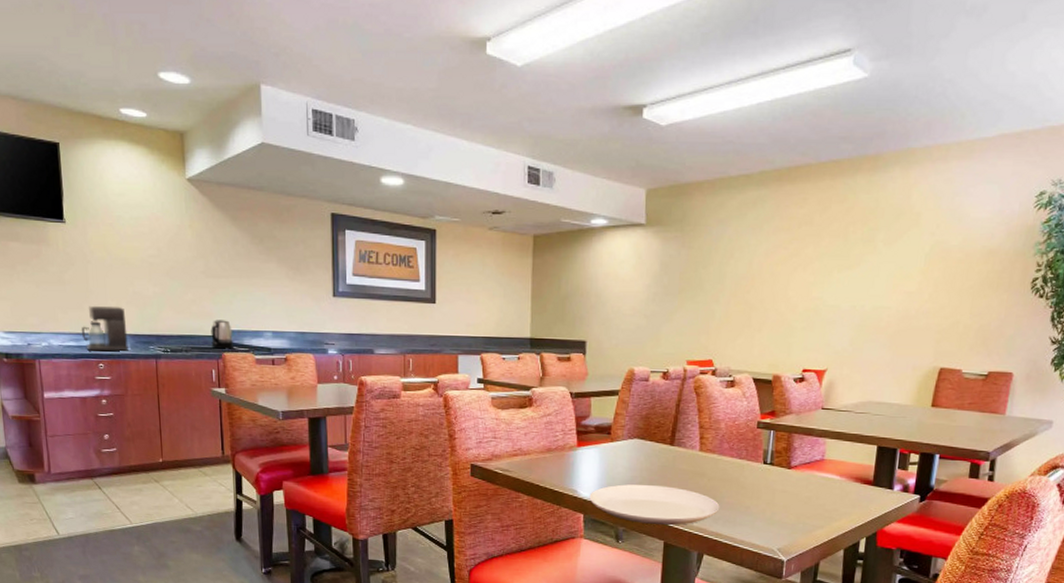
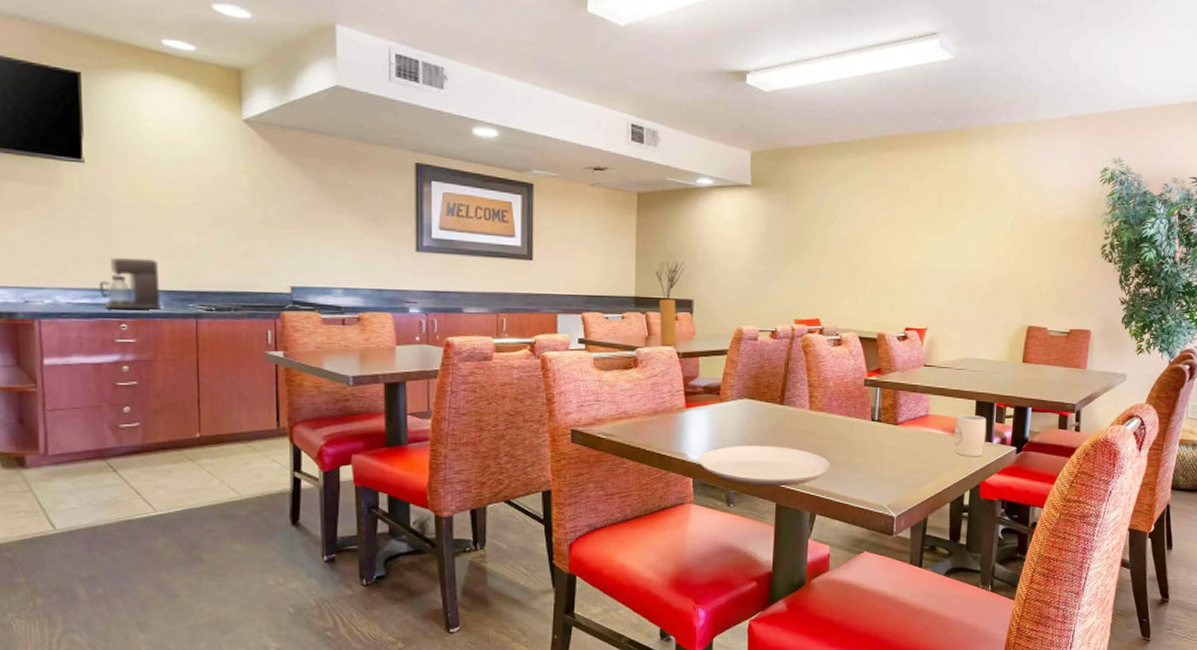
kettle: present [211,320,233,349] -> none [267,275,295,308]
vase: none [550,302,578,387] -> present [656,261,684,346]
mug: none [850,459,888,504] -> present [953,414,987,457]

